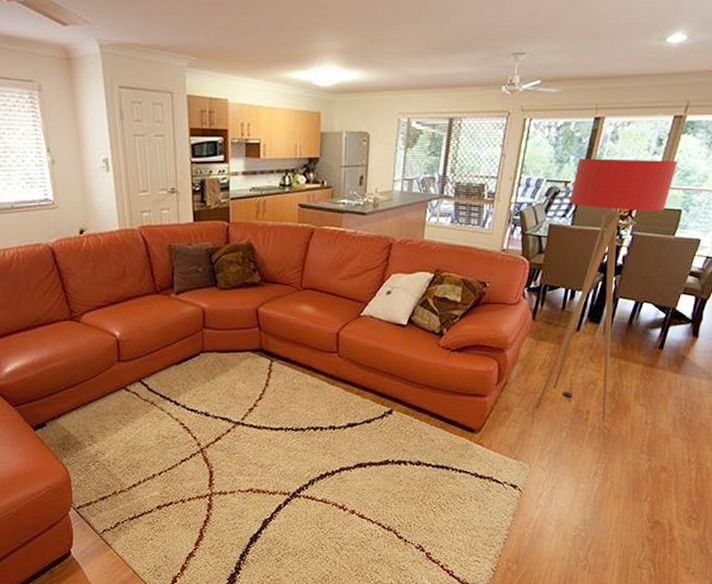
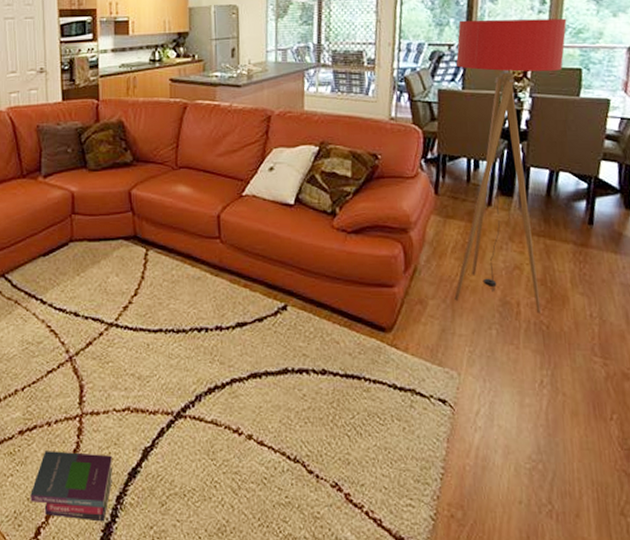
books: none [168,521,237,573] -> present [30,451,112,522]

